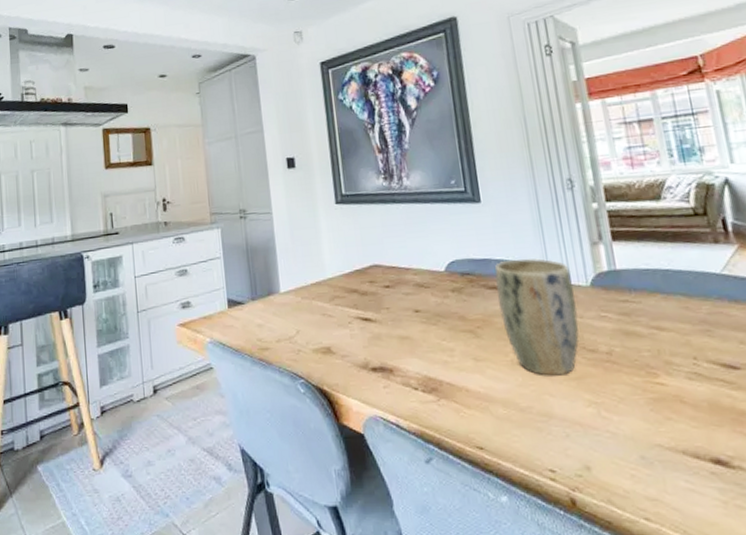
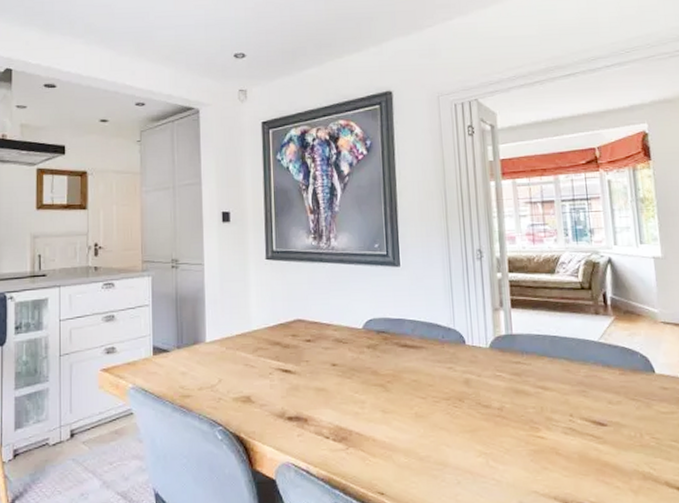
plant pot: present [494,258,580,376] -> none [406,320,477,428]

